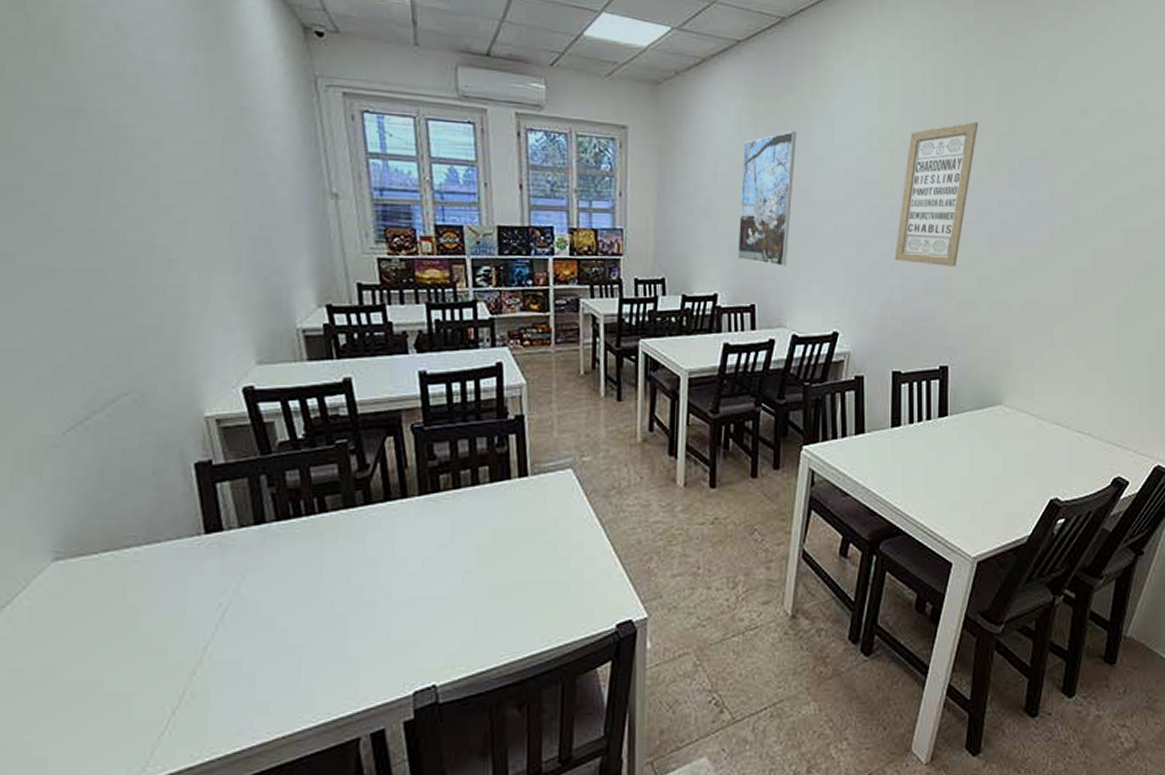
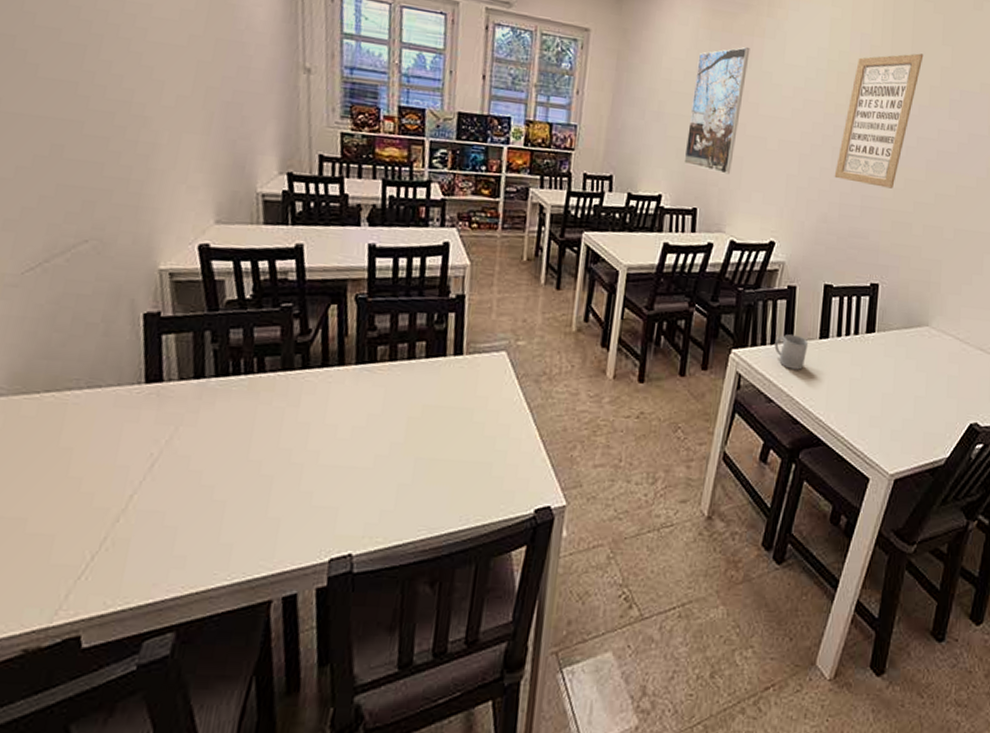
mug: none [846,426,881,461] -> present [774,334,809,370]

